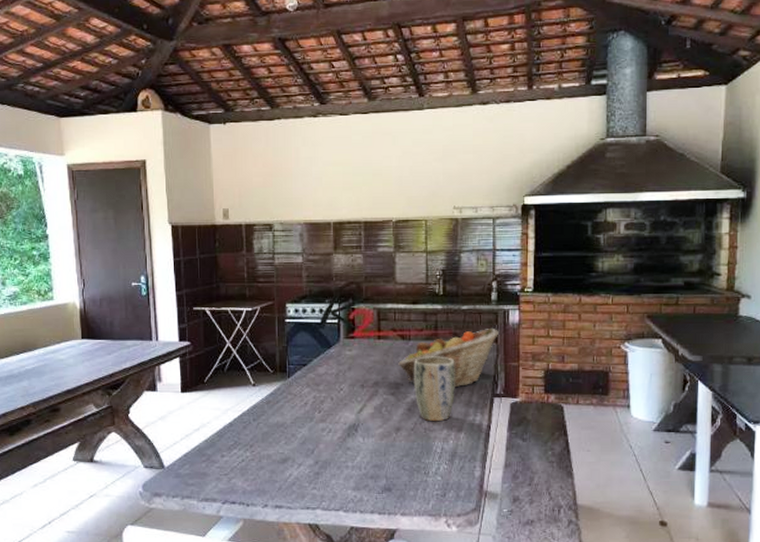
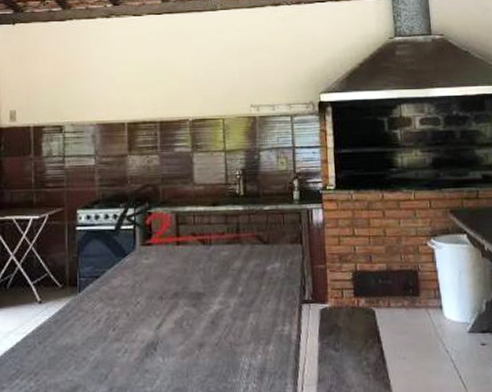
fruit basket: present [398,327,498,388] -> none [199,228,303,295]
plant pot: present [414,356,455,422] -> none [216,261,261,335]

